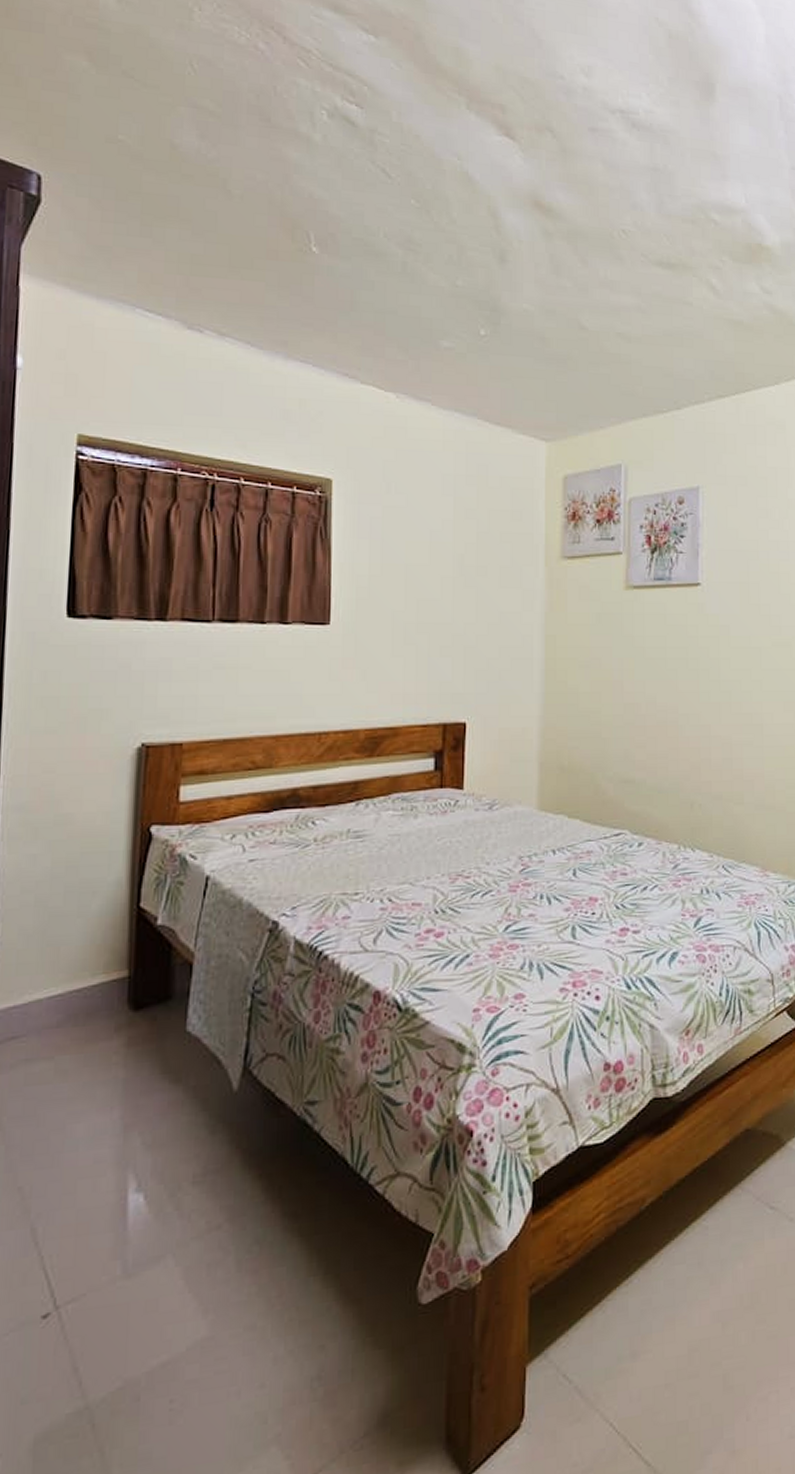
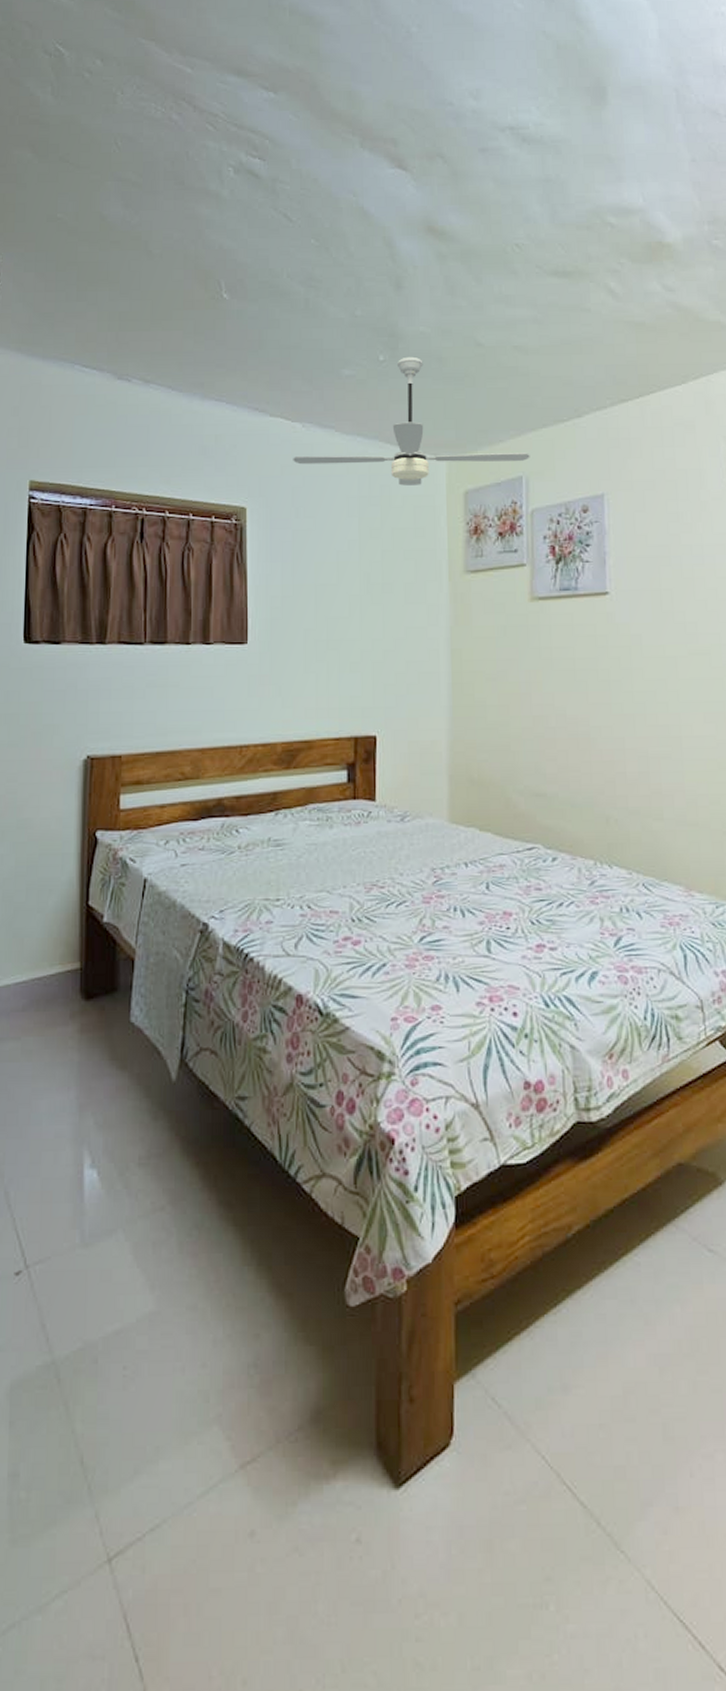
ceiling fan: none [385,333,630,467] -> present [293,356,530,486]

